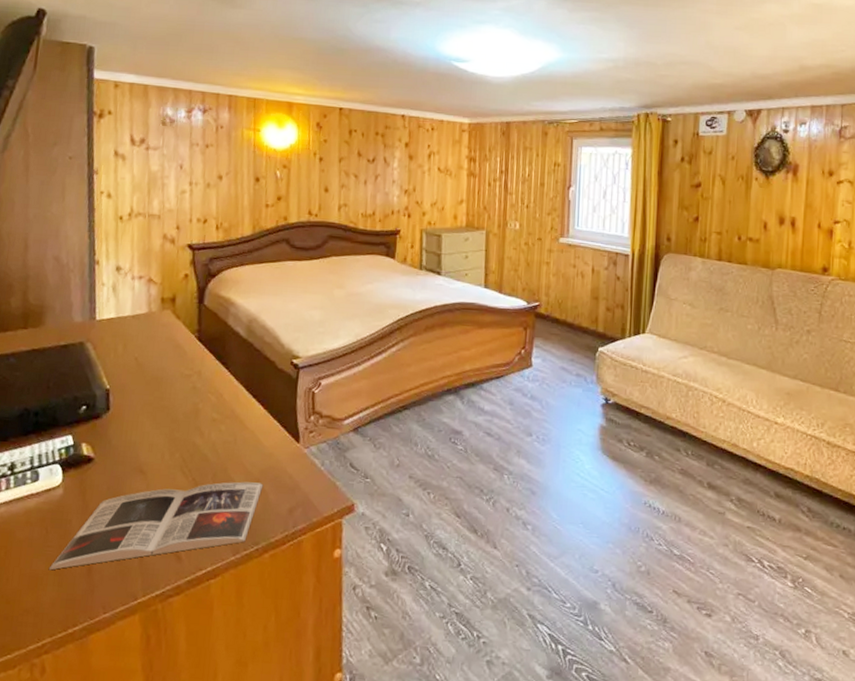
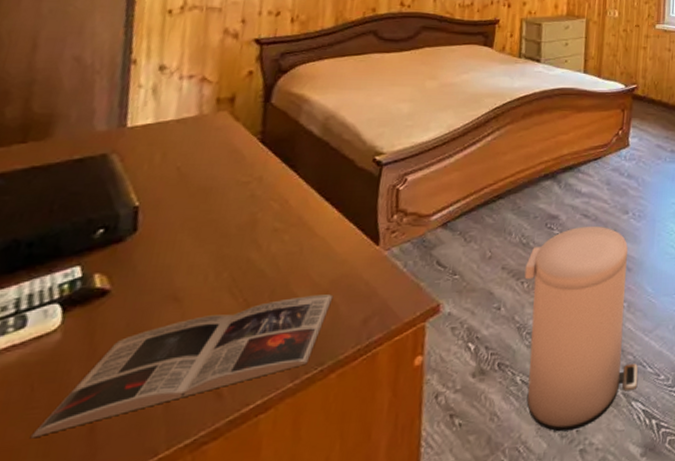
pedal bin: none [430,444,544,641] -> present [524,226,638,432]

